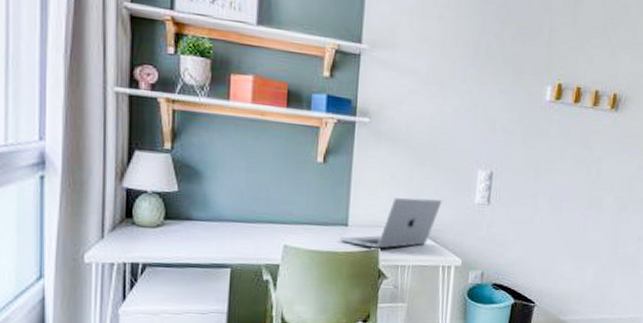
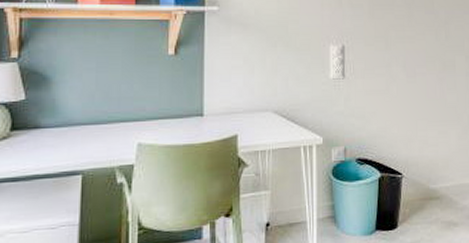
laptop: present [339,197,442,249] -> none [195,79,297,136]

